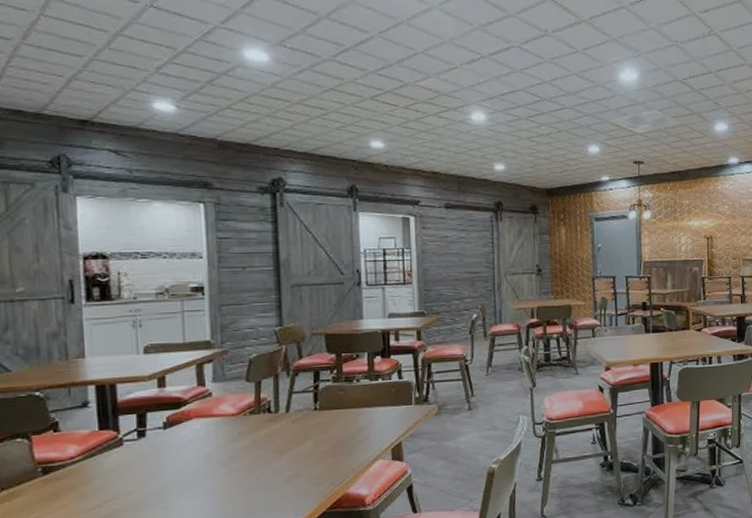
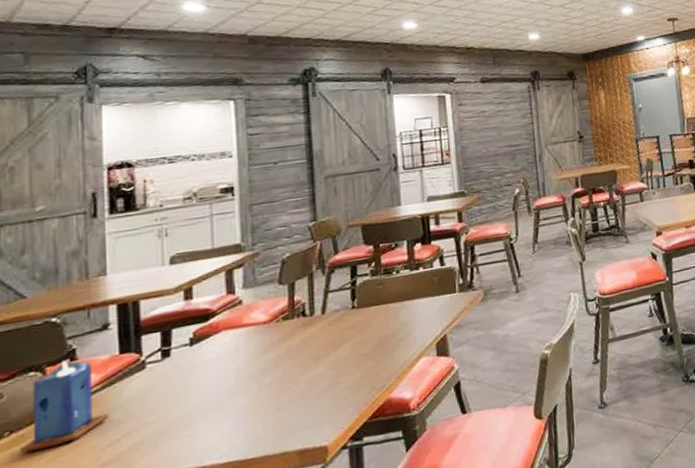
candle: none [12,431,91,508] -> present [21,360,109,453]

